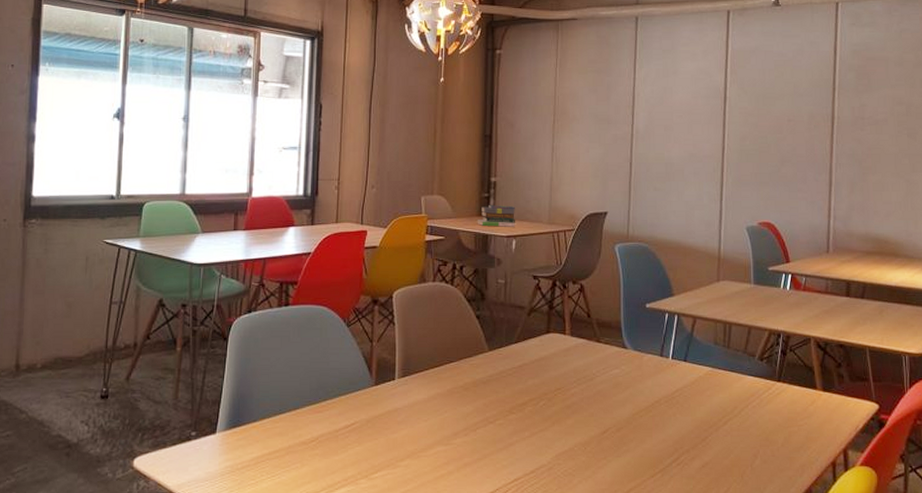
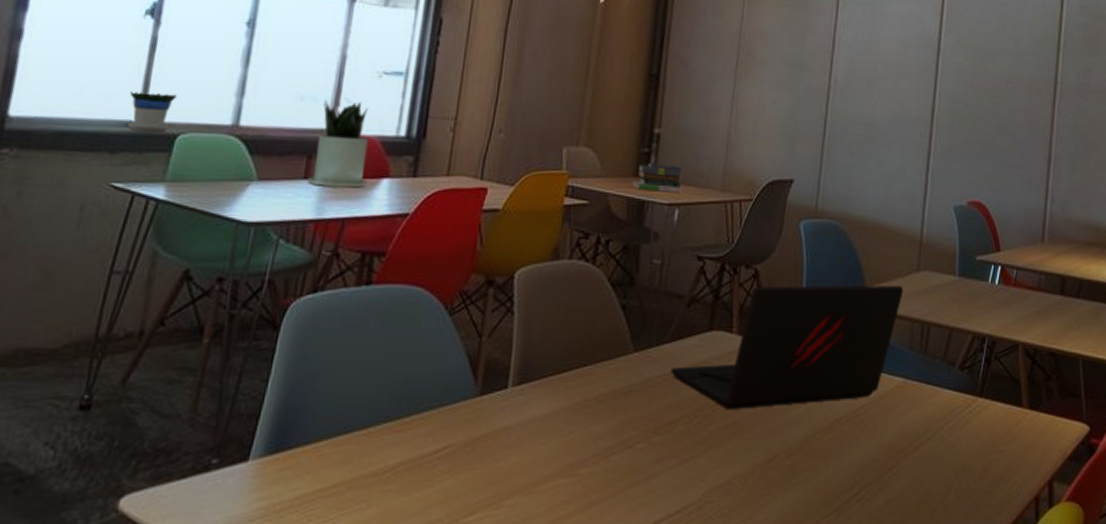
flowerpot: none [110,174,140,203] -> present [127,92,176,134]
planter: none [236,171,279,235] -> present [307,101,369,188]
laptop: none [519,293,707,393] -> present [671,285,904,409]

